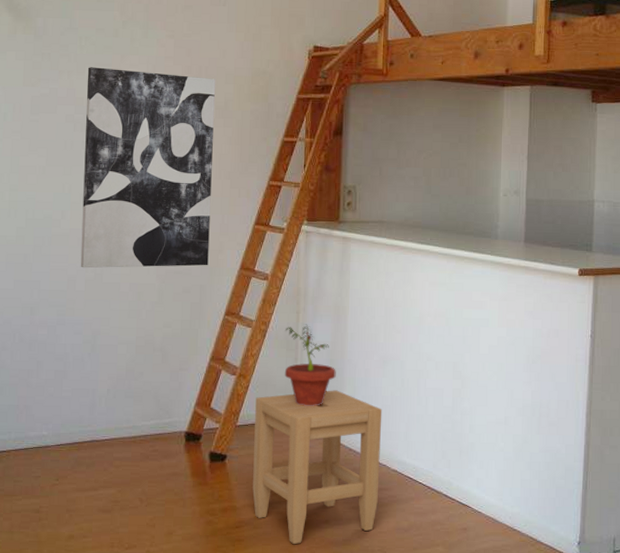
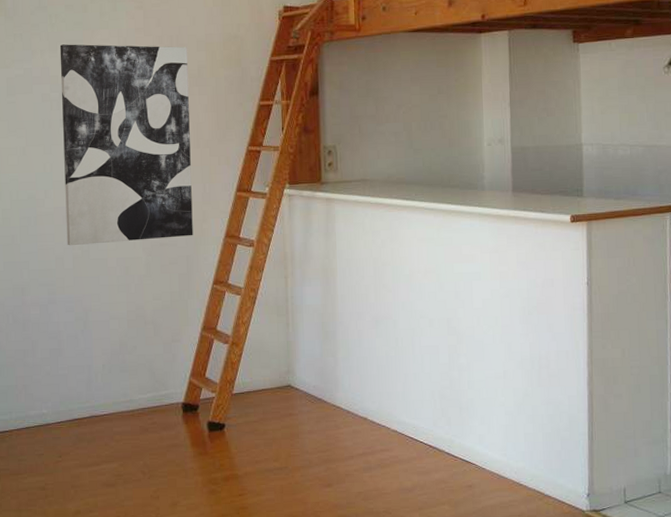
stool: present [252,390,383,545] -> none [250,353,380,510]
potted plant: present [284,324,336,406] -> none [274,288,329,371]

